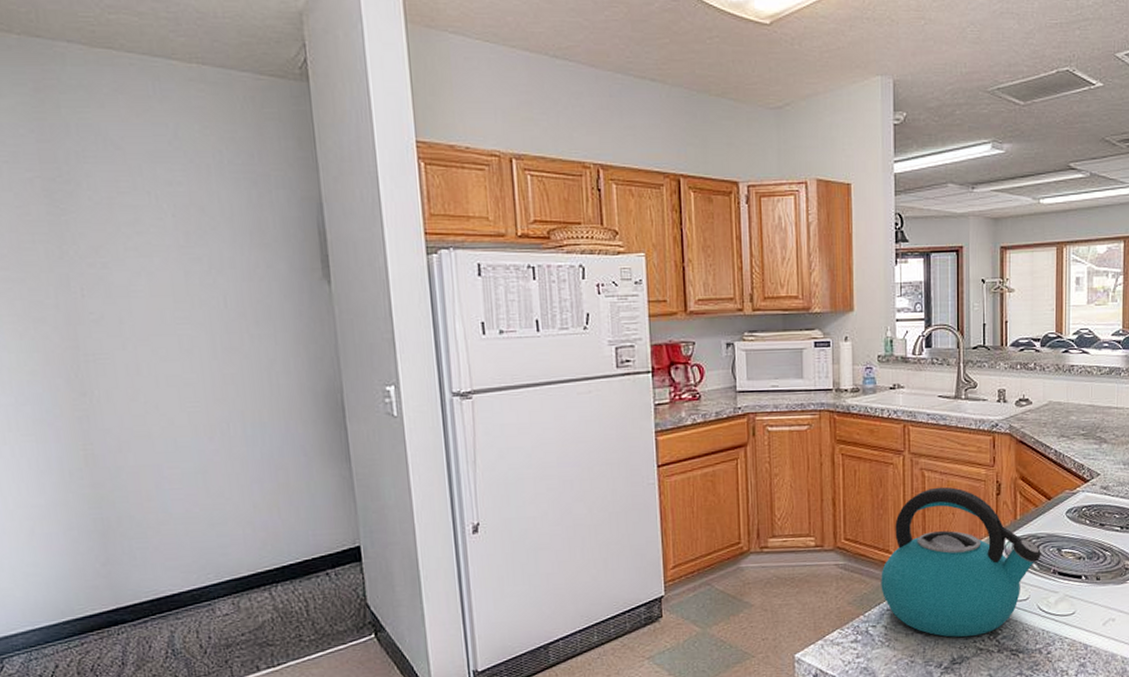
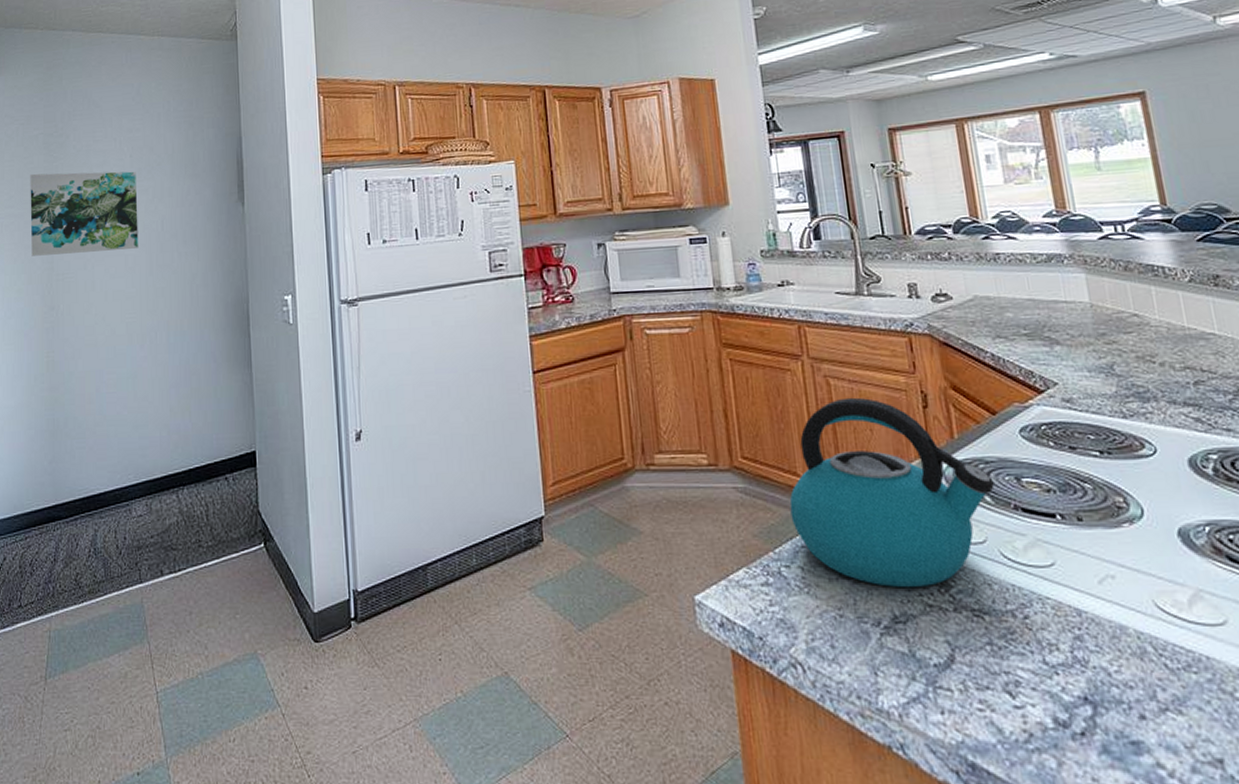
wall art: none [28,228,196,332] -> present [30,171,139,256]

